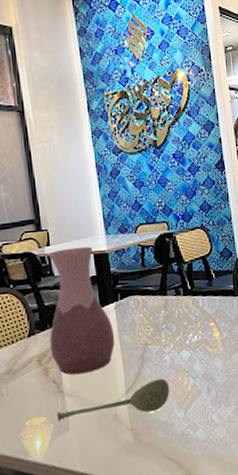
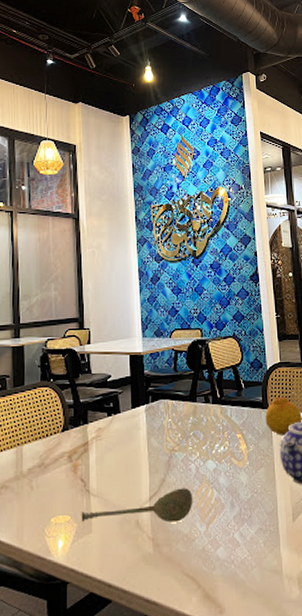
vase: present [48,246,115,375] -> none [82,347,143,475]

